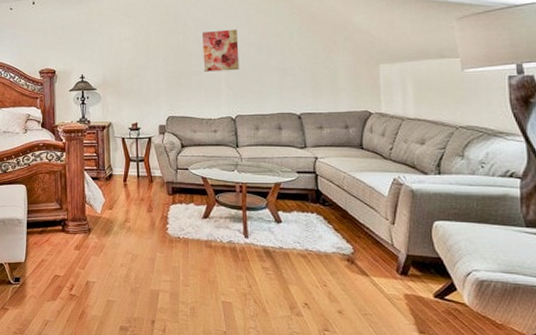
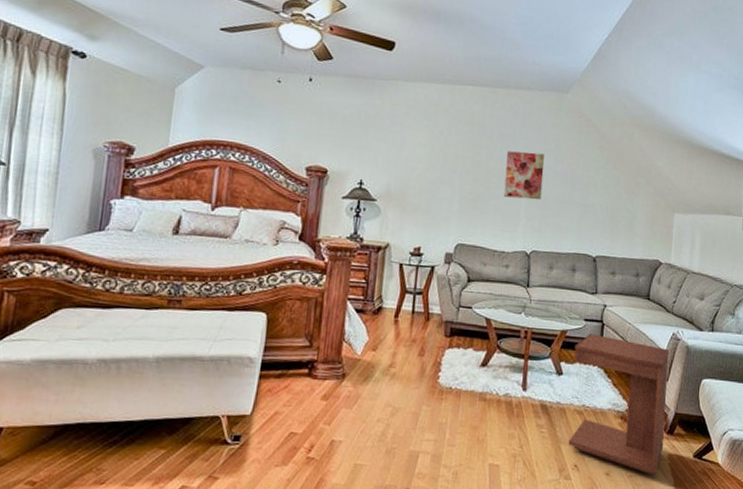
side table: none [290,184,398,313] -> present [568,334,670,475]

